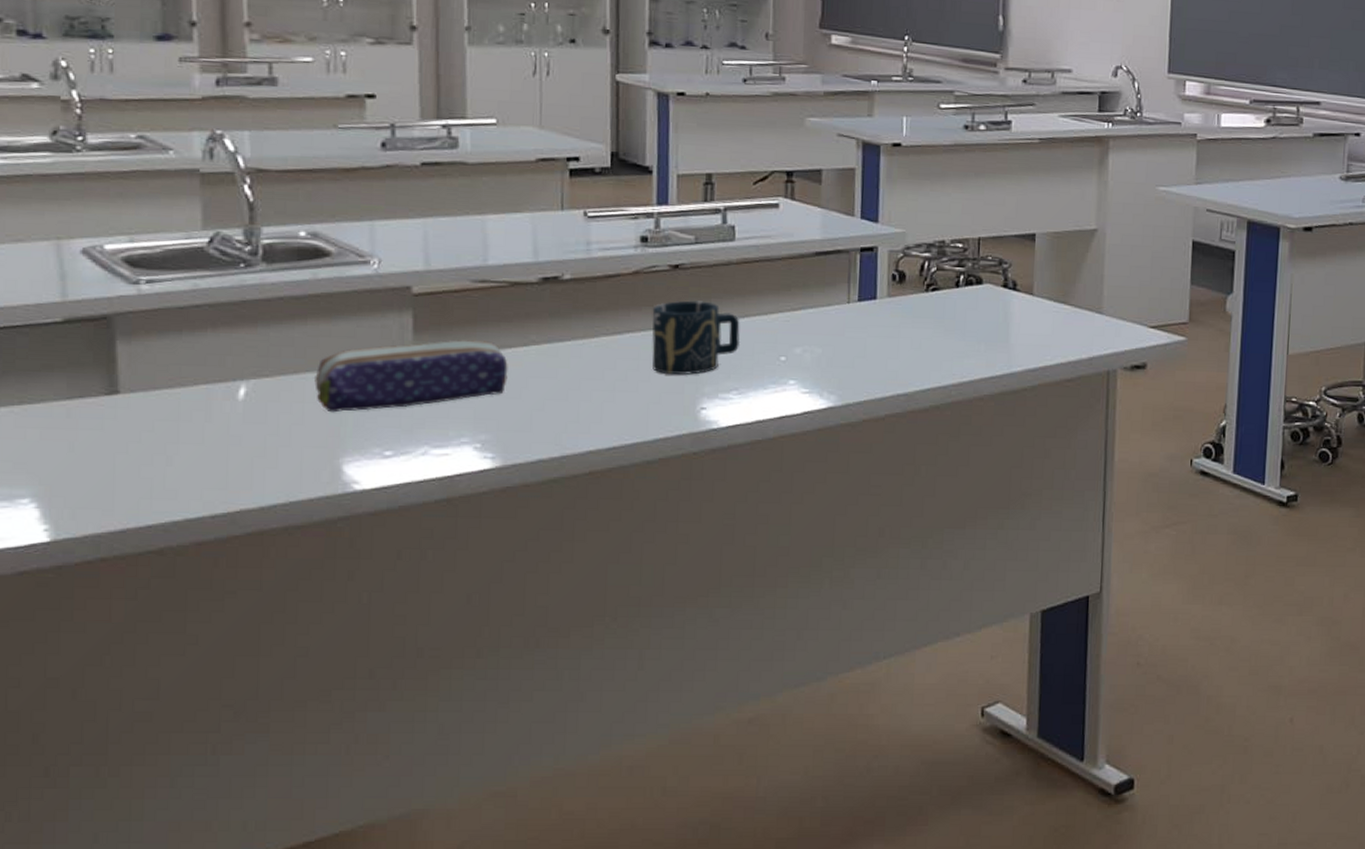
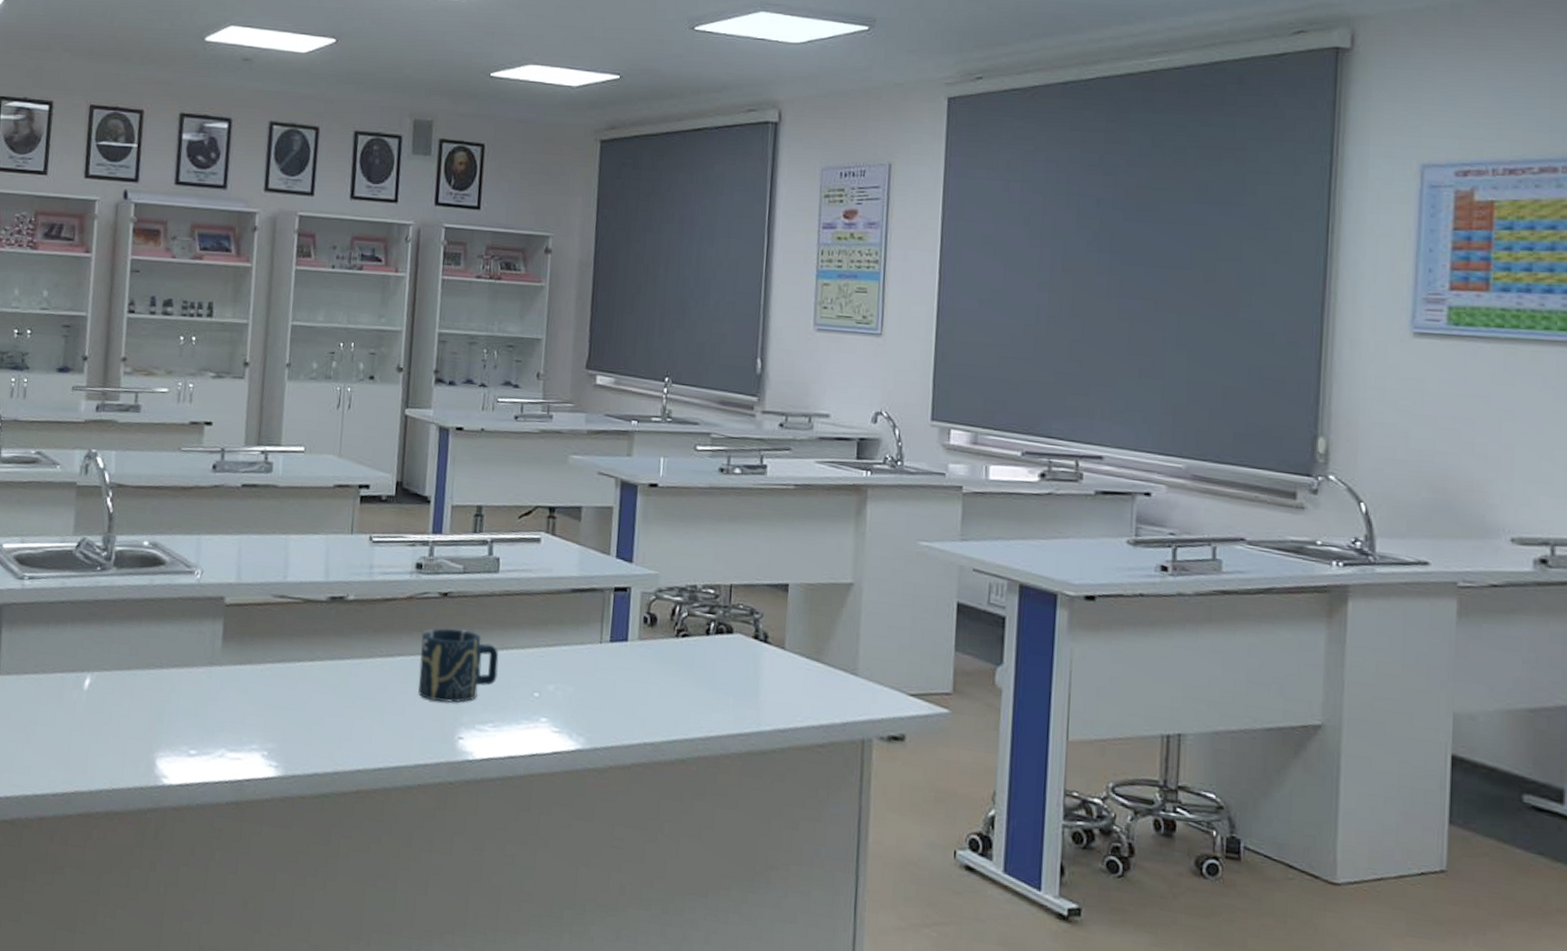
pencil case: present [314,340,508,413] -> none [142,649,296,710]

